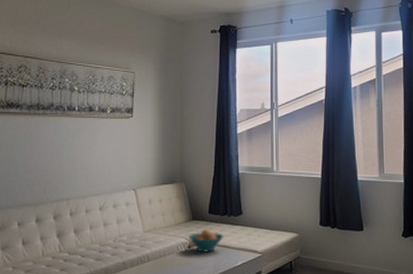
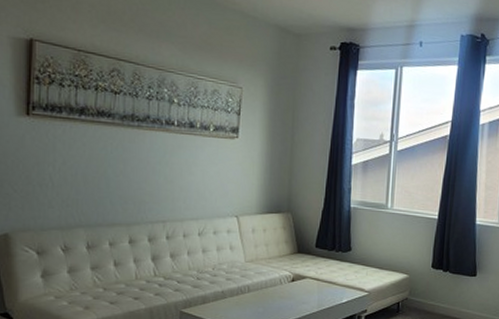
fruit bowl: present [189,228,224,253] -> none [293,262,331,287]

